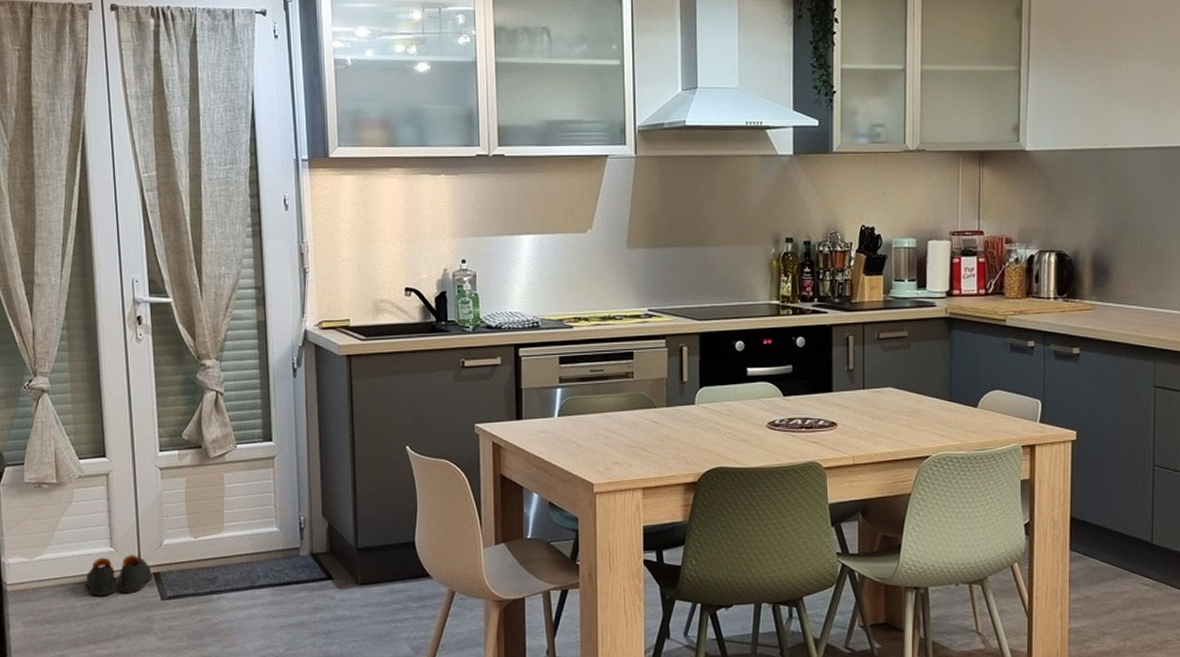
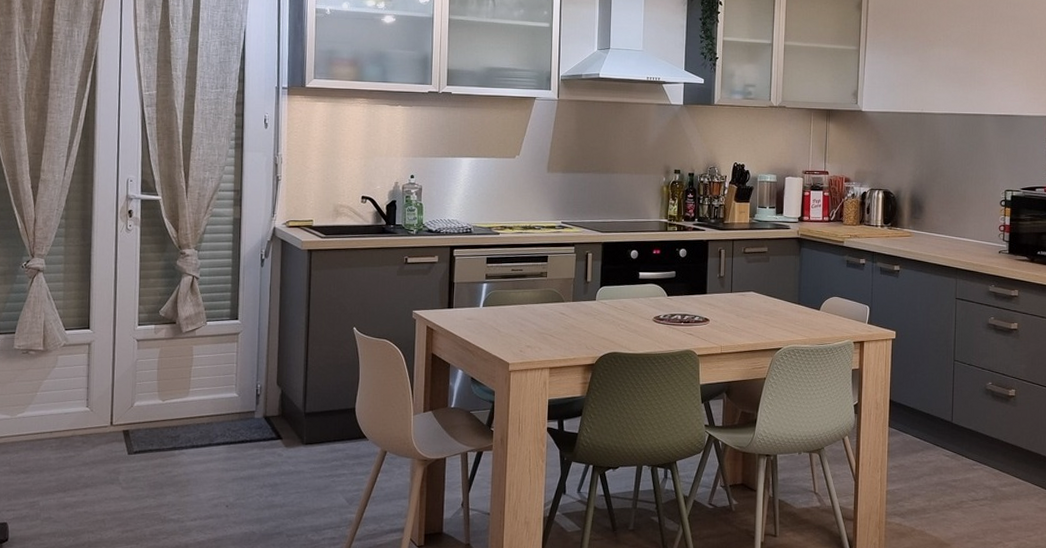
shoes: present [86,555,152,596] -> none [61,414,122,450]

